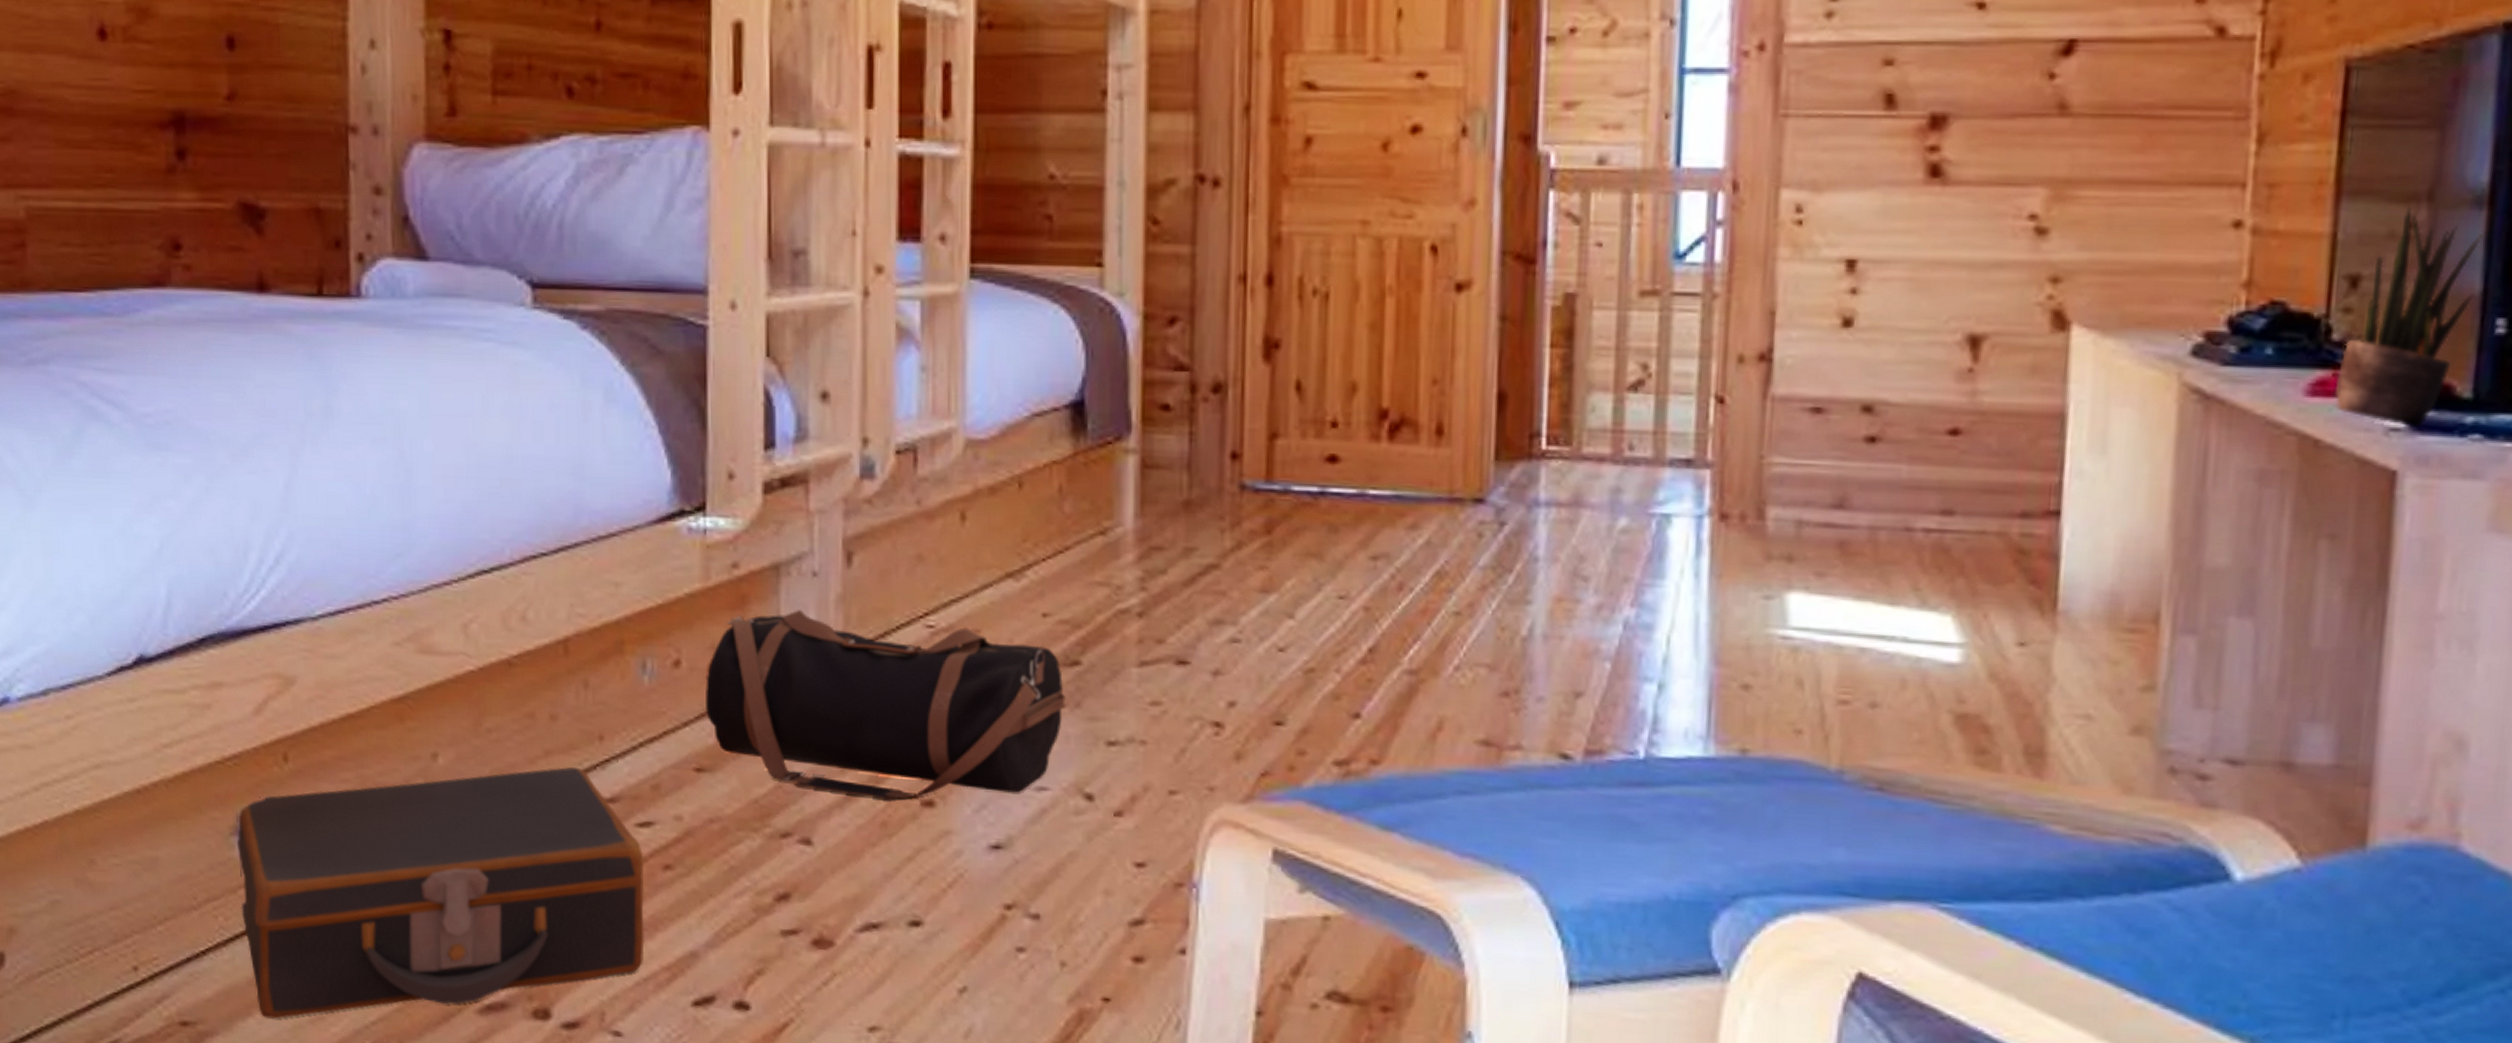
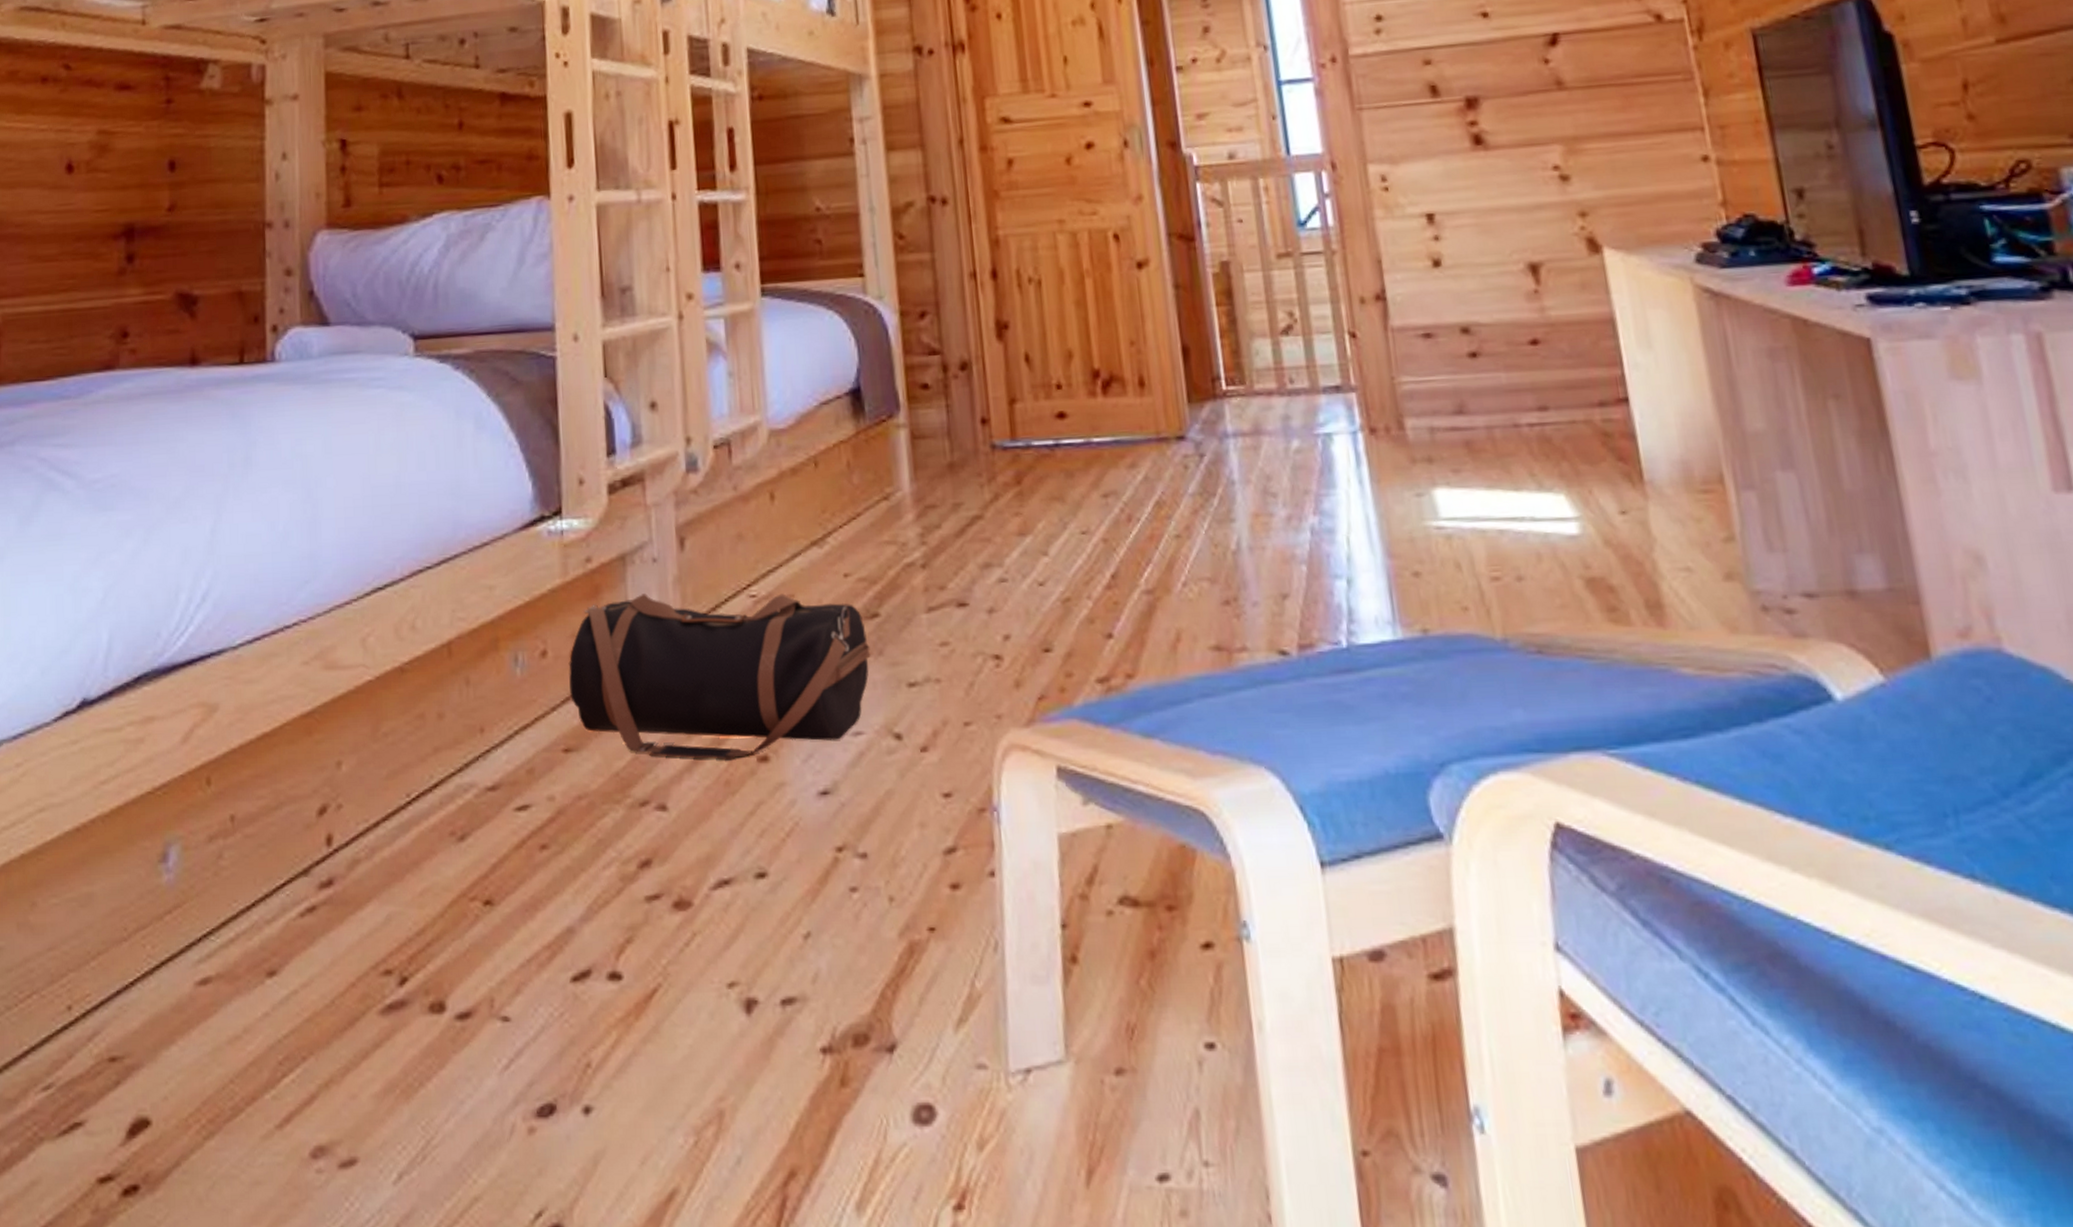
suitcase: present [236,766,645,1019] -> none [164,760,527,1044]
potted plant: present [2335,206,2483,427] -> none [1806,133,1890,302]

